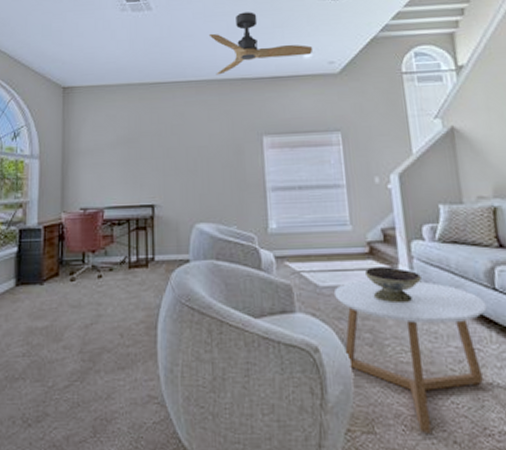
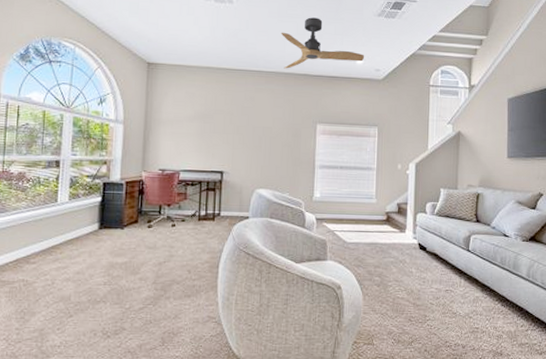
coffee table: present [333,279,487,433] -> none [356,239,461,345]
decorative bowl: present [364,267,421,304] -> none [381,230,420,258]

